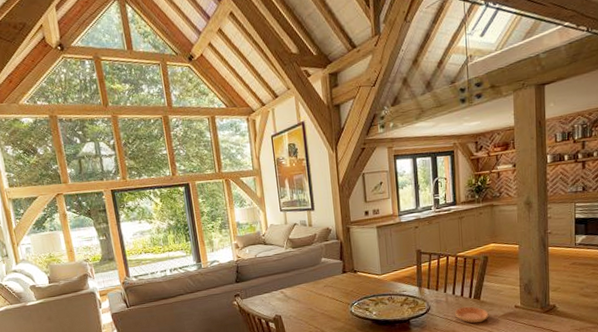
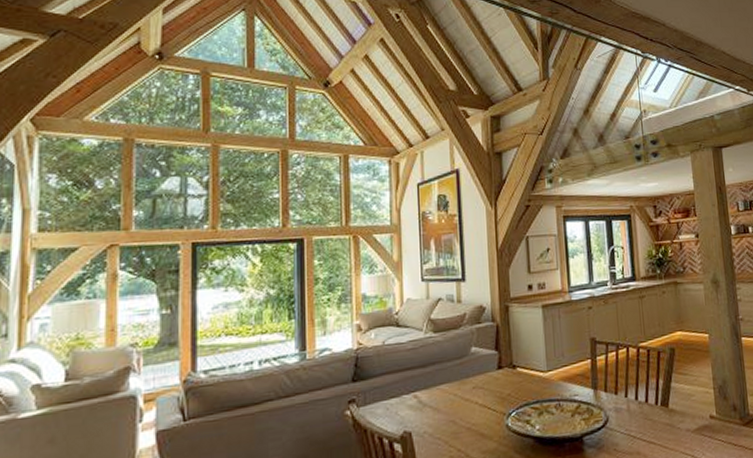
saucer: present [455,306,489,324] -> none [639,416,680,442]

